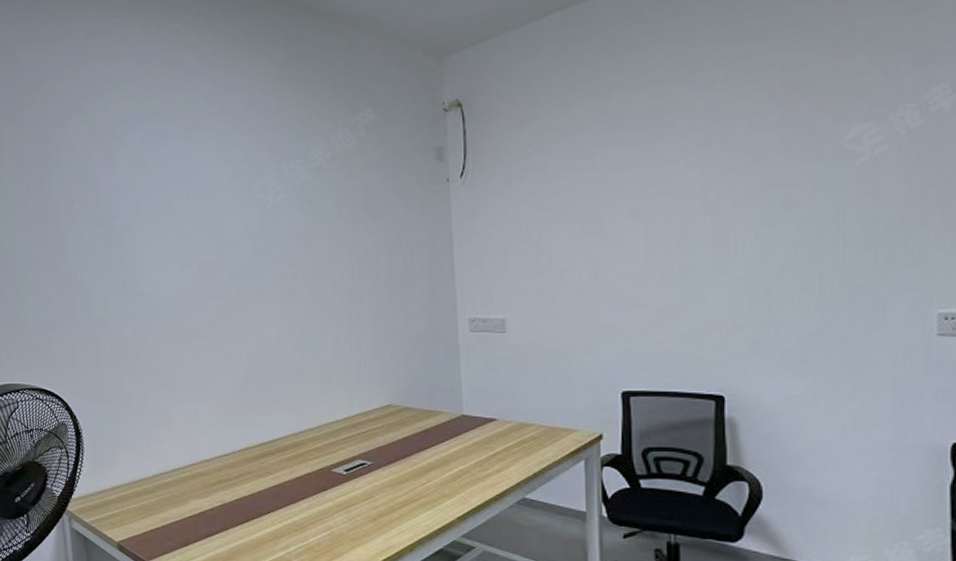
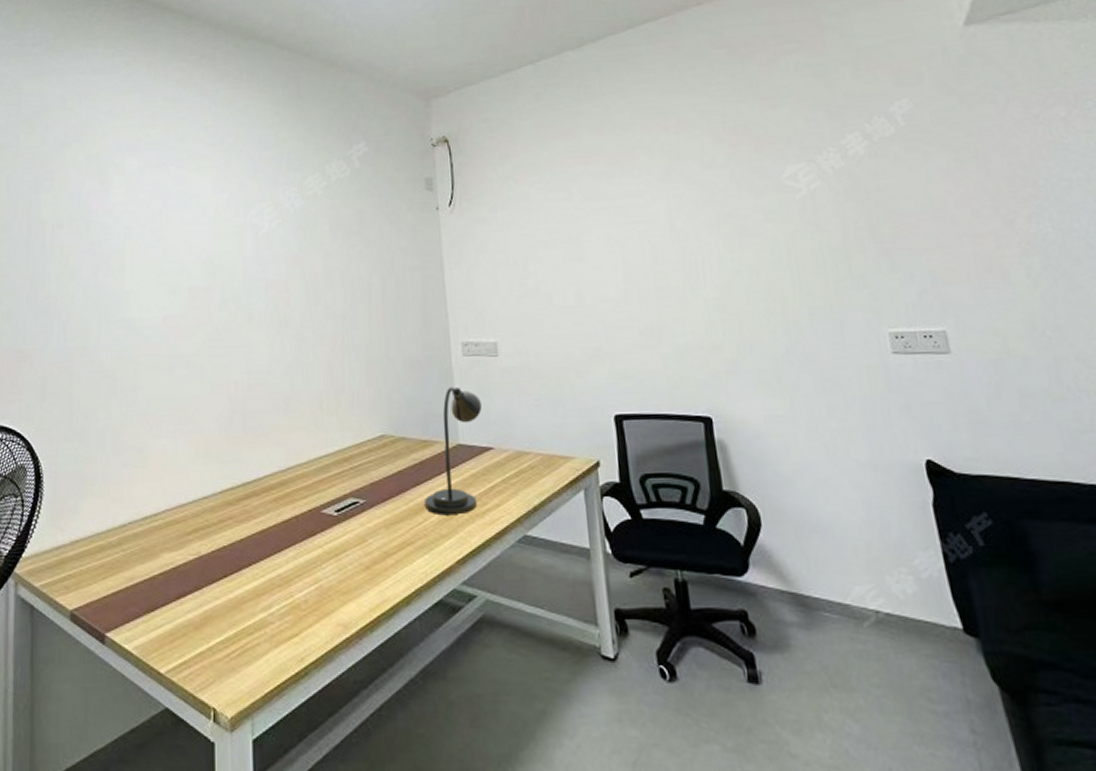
desk lamp: none [429,361,487,478] -> present [425,386,482,516]

